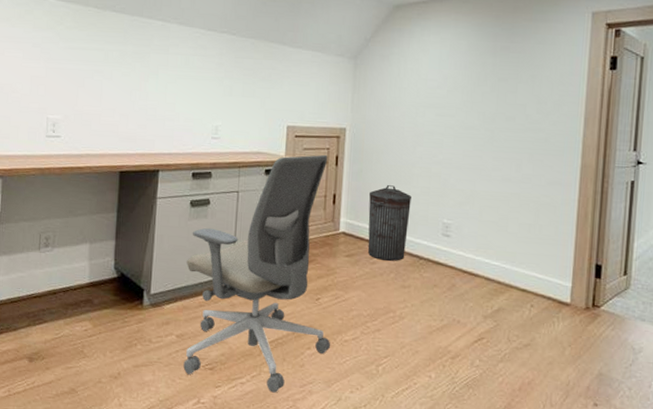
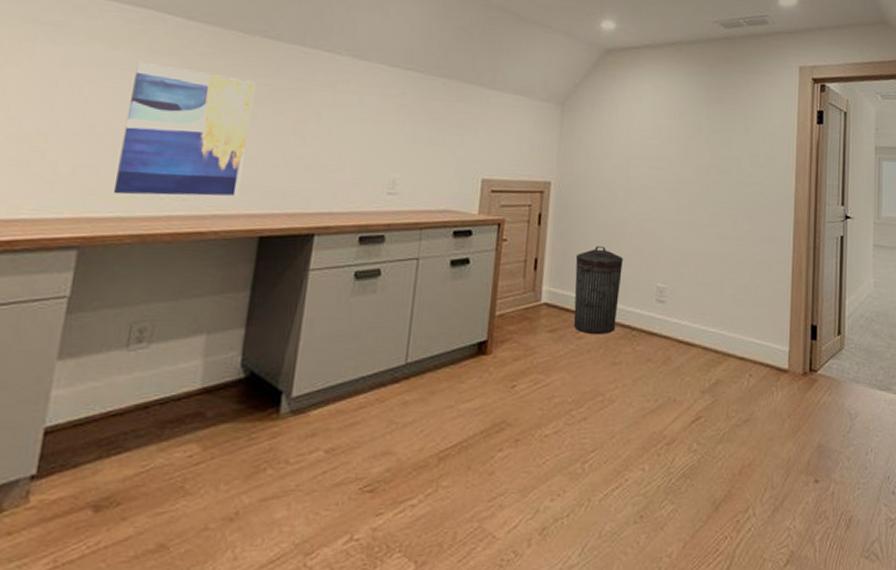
wall art: none [20,35,109,140] -> present [113,61,256,196]
office chair: present [183,154,331,393] -> none [332,212,530,513]

